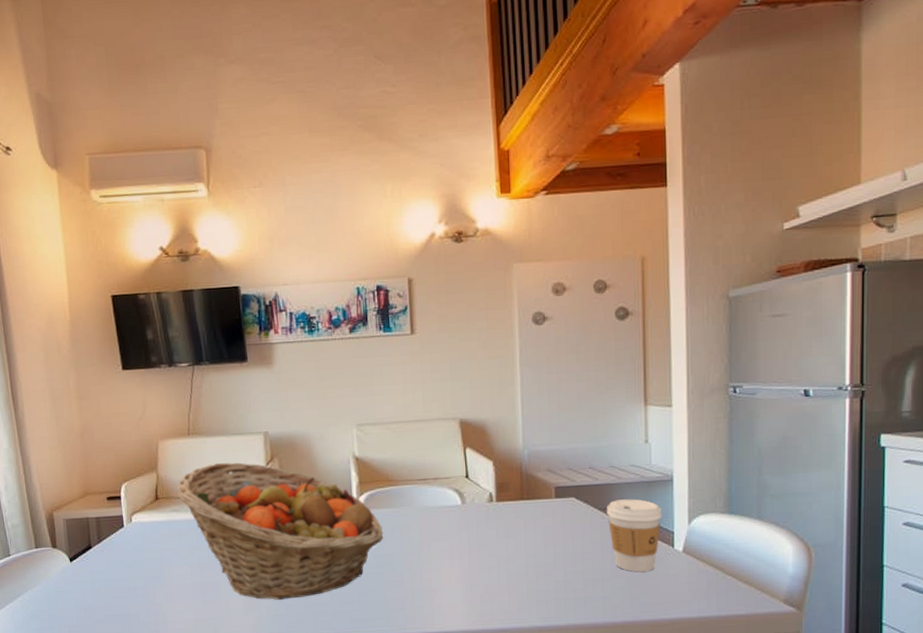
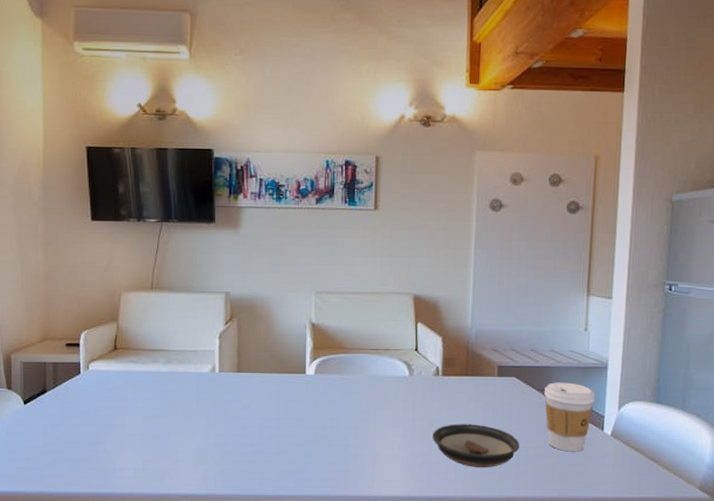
fruit basket: present [177,462,384,600] -> none [136,318,333,455]
saucer: none [490,550,585,595] -> present [431,424,520,467]

